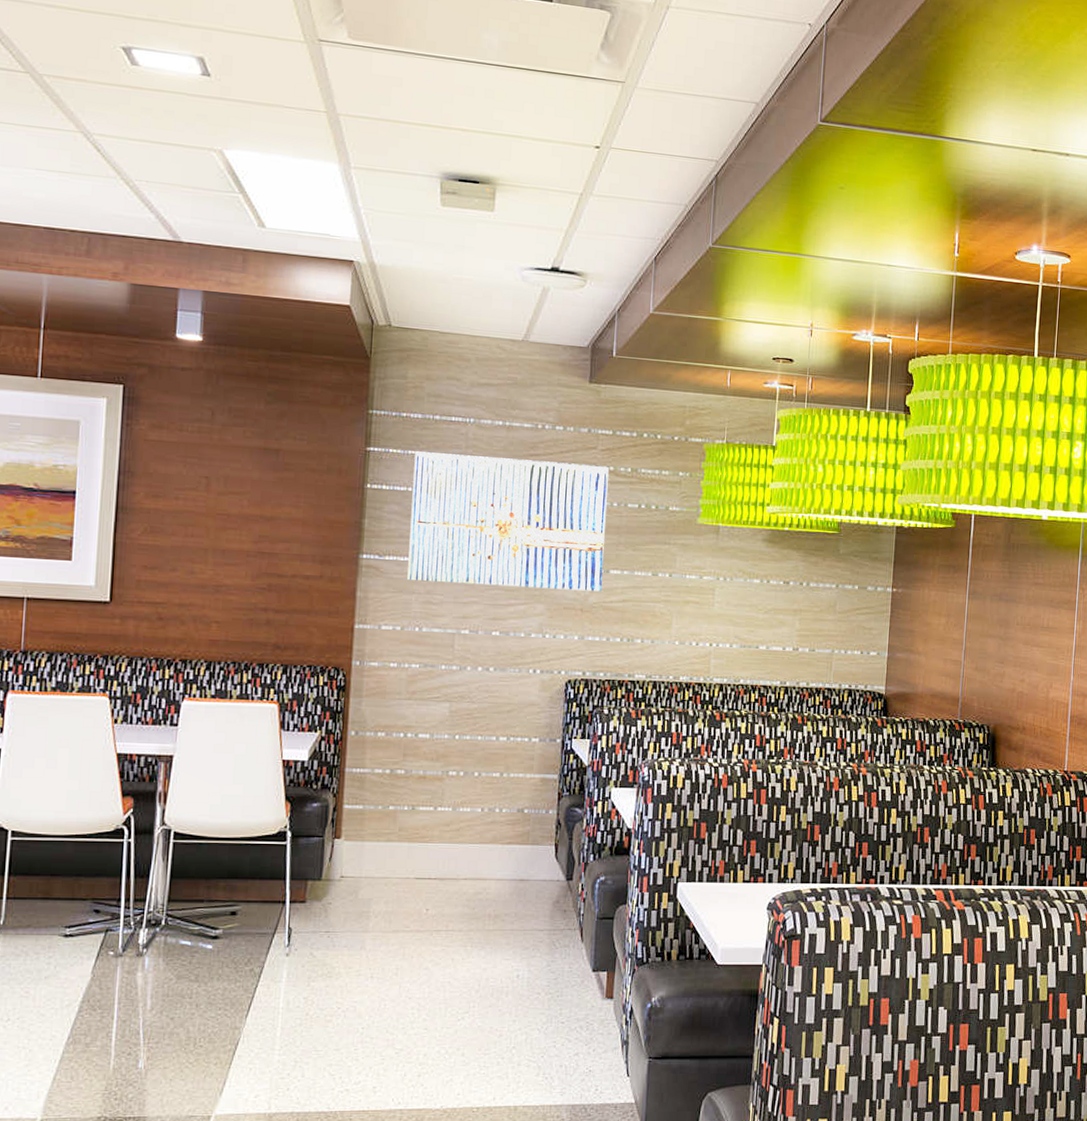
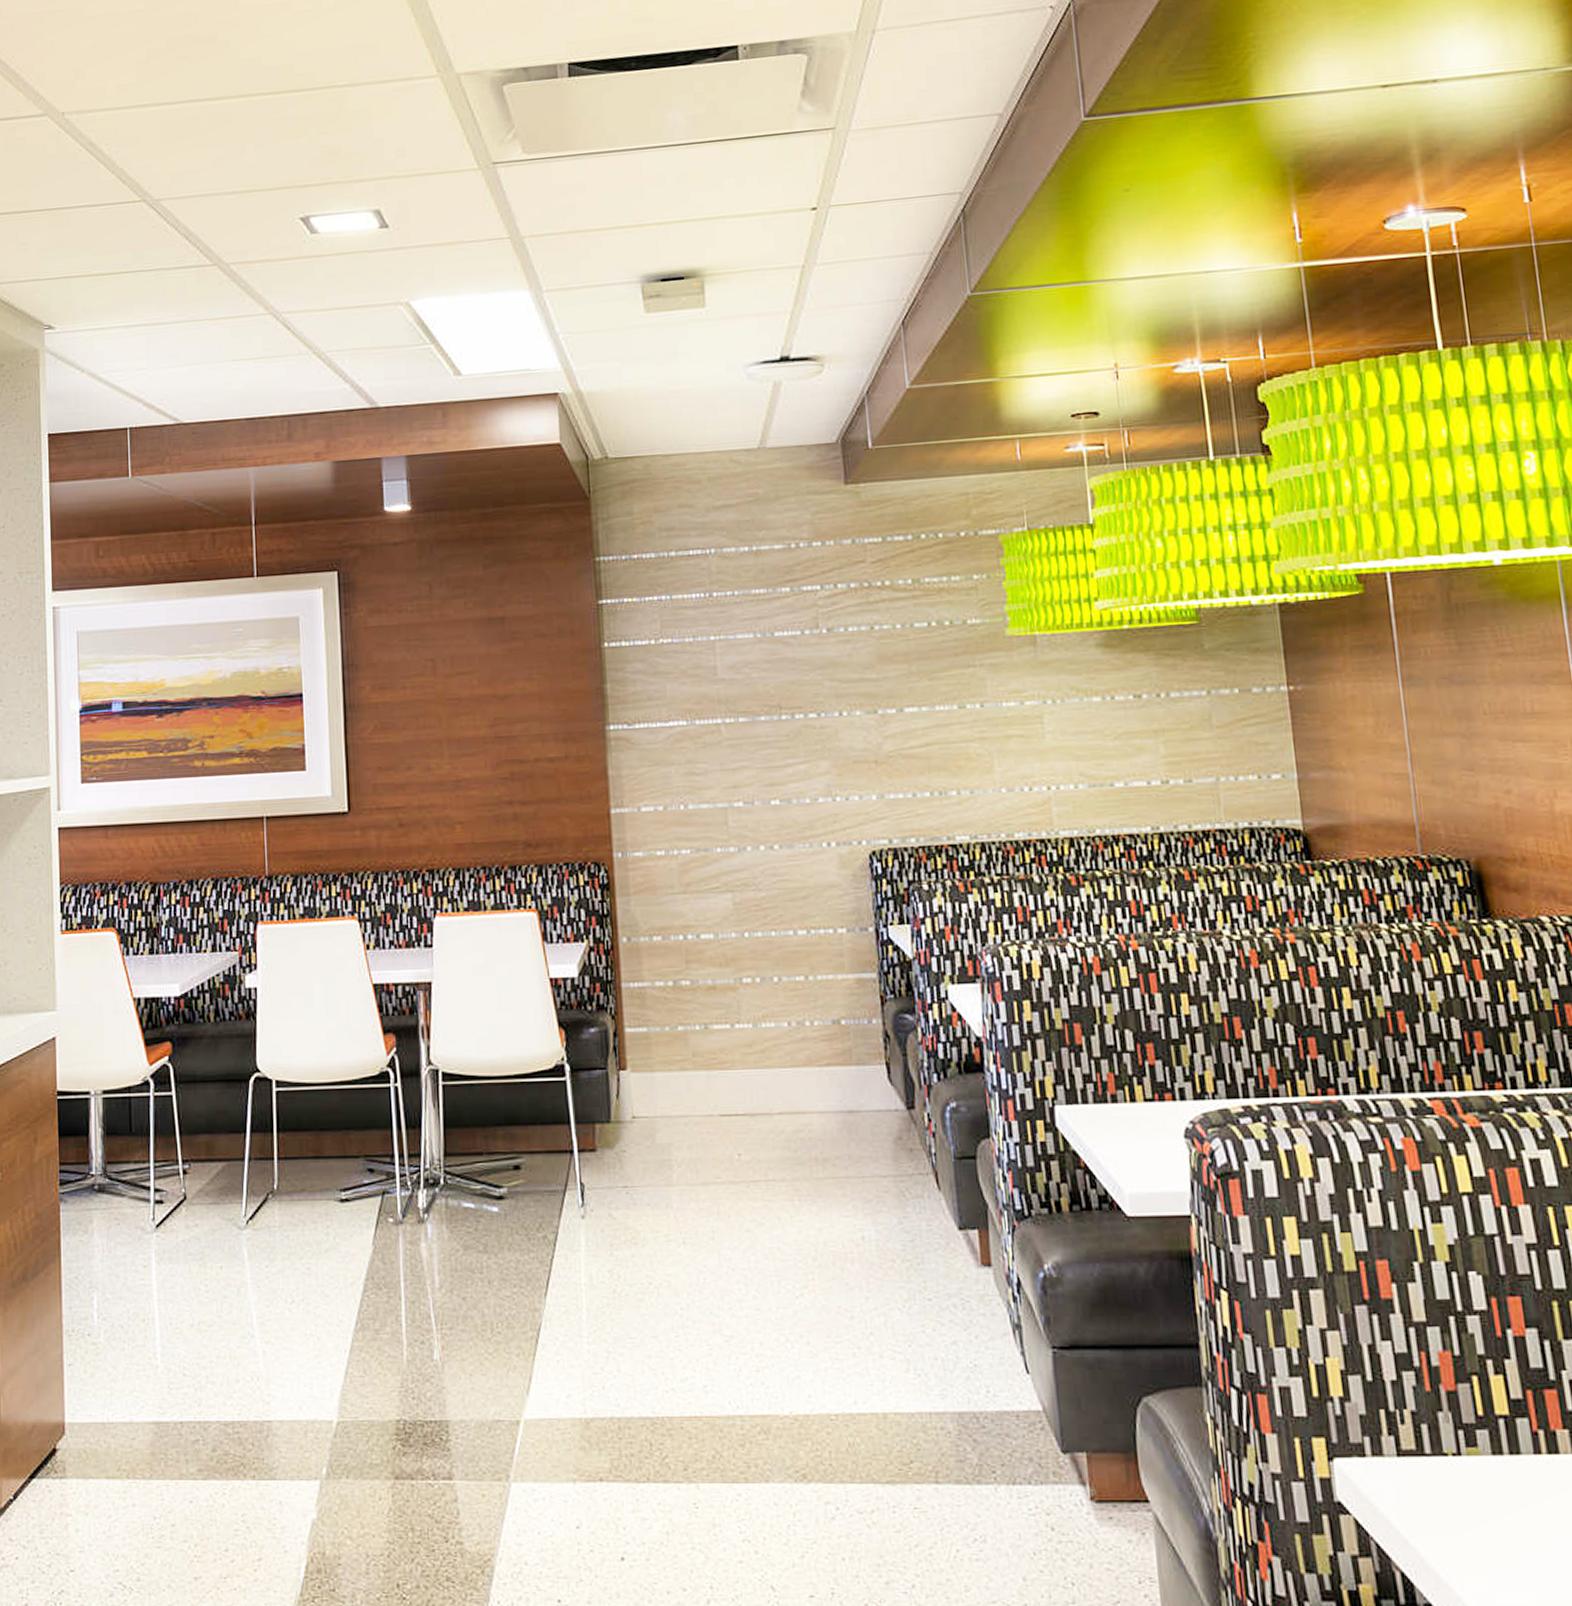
wall art: present [407,451,609,592] -> none [653,582,897,750]

